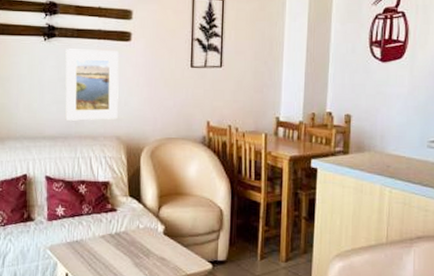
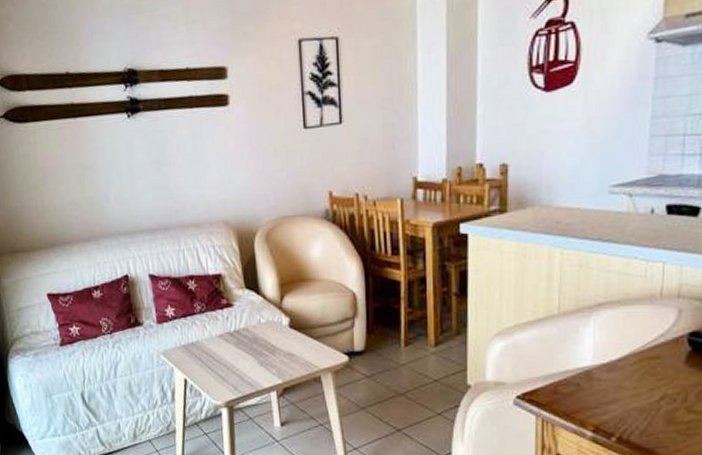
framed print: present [65,49,119,121] -> none [154,119,223,209]

